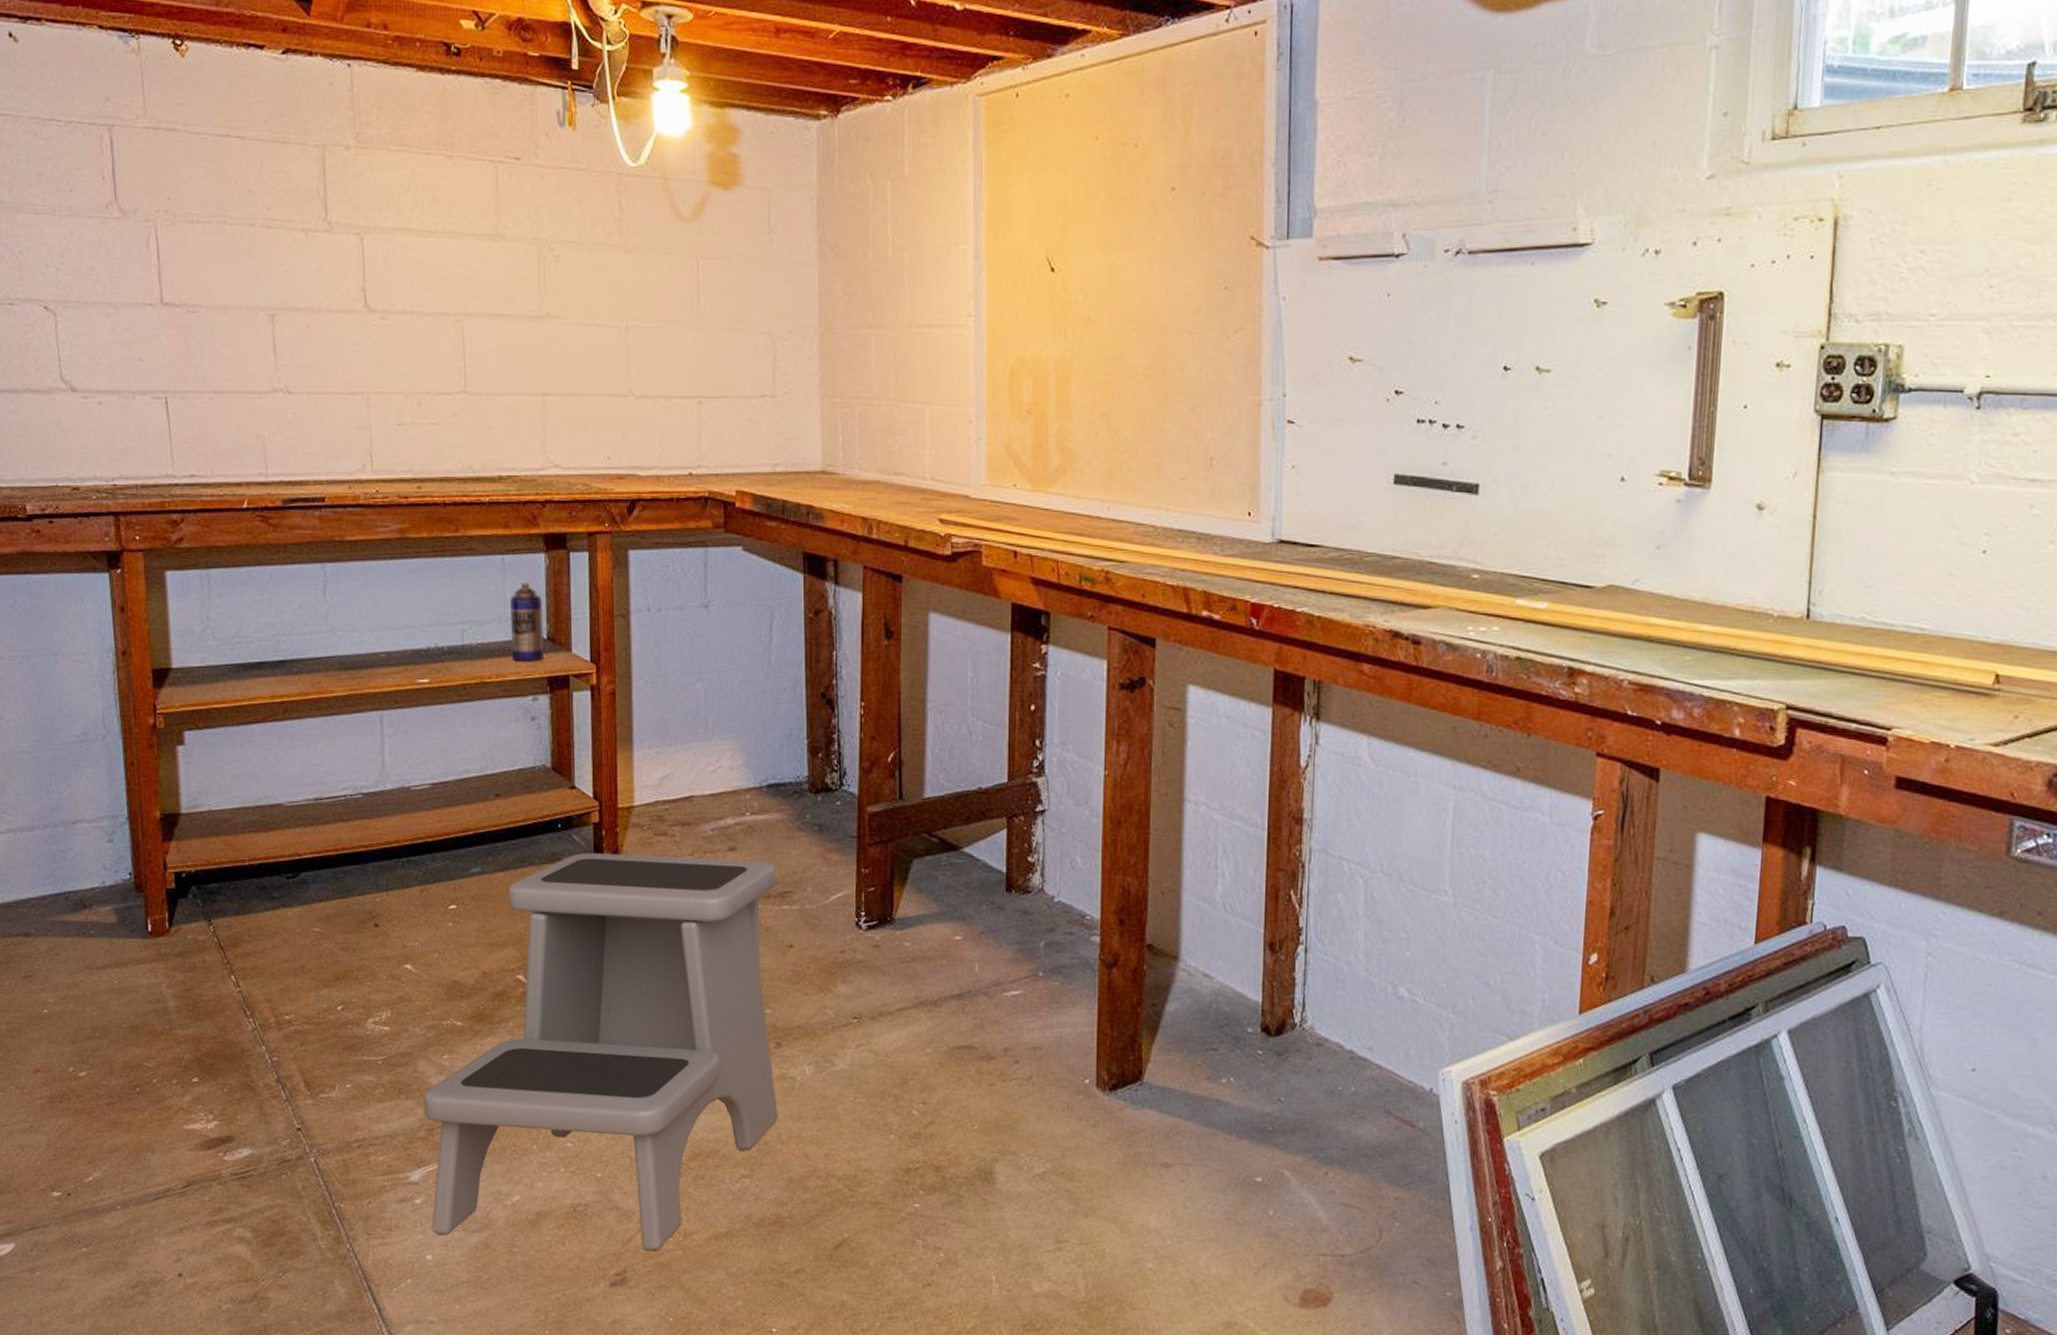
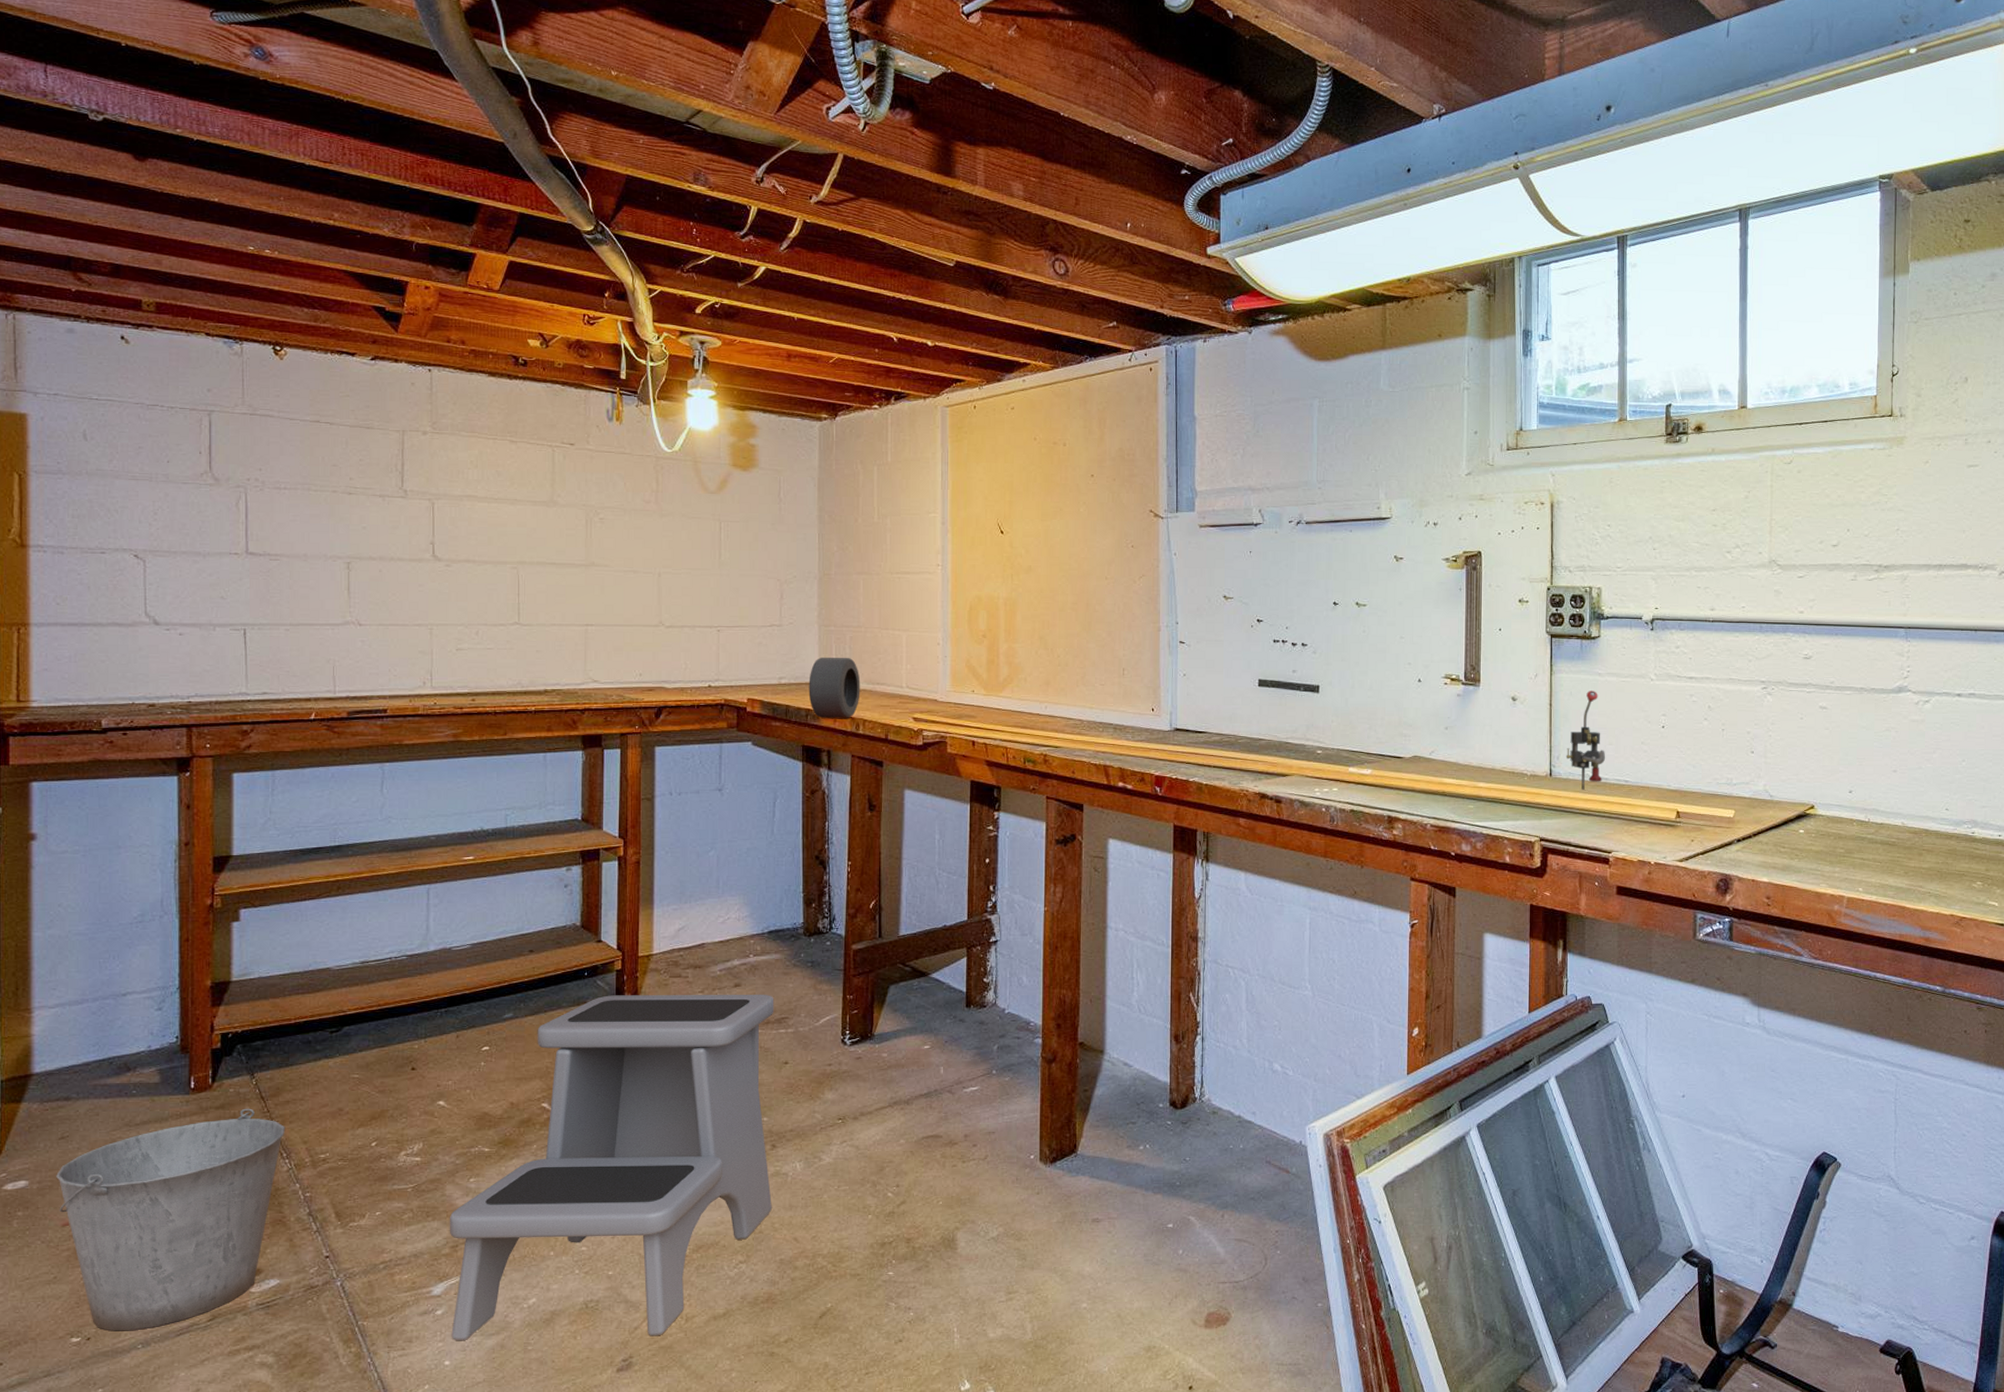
bucket: none [23,958,247,1191] -> present [56,1108,285,1332]
spray can: present [510,582,544,662] -> none [550,775,578,839]
duct tape: none [809,437,873,518] -> present [808,657,861,718]
clamp: none [1832,497,1893,639] -> present [1565,691,1606,790]

